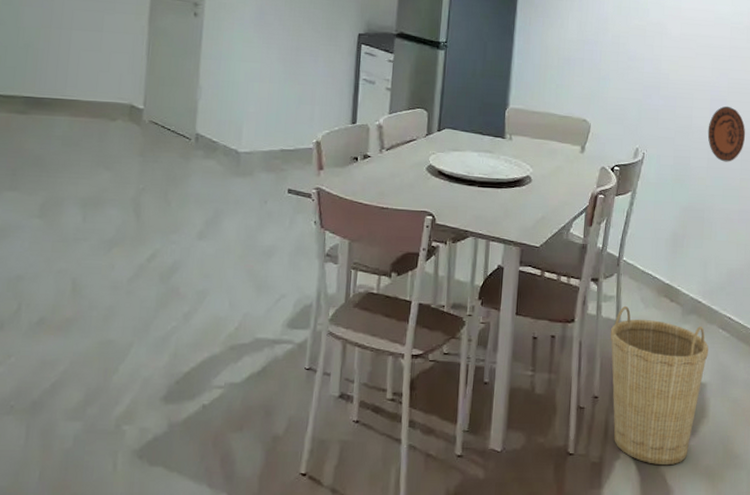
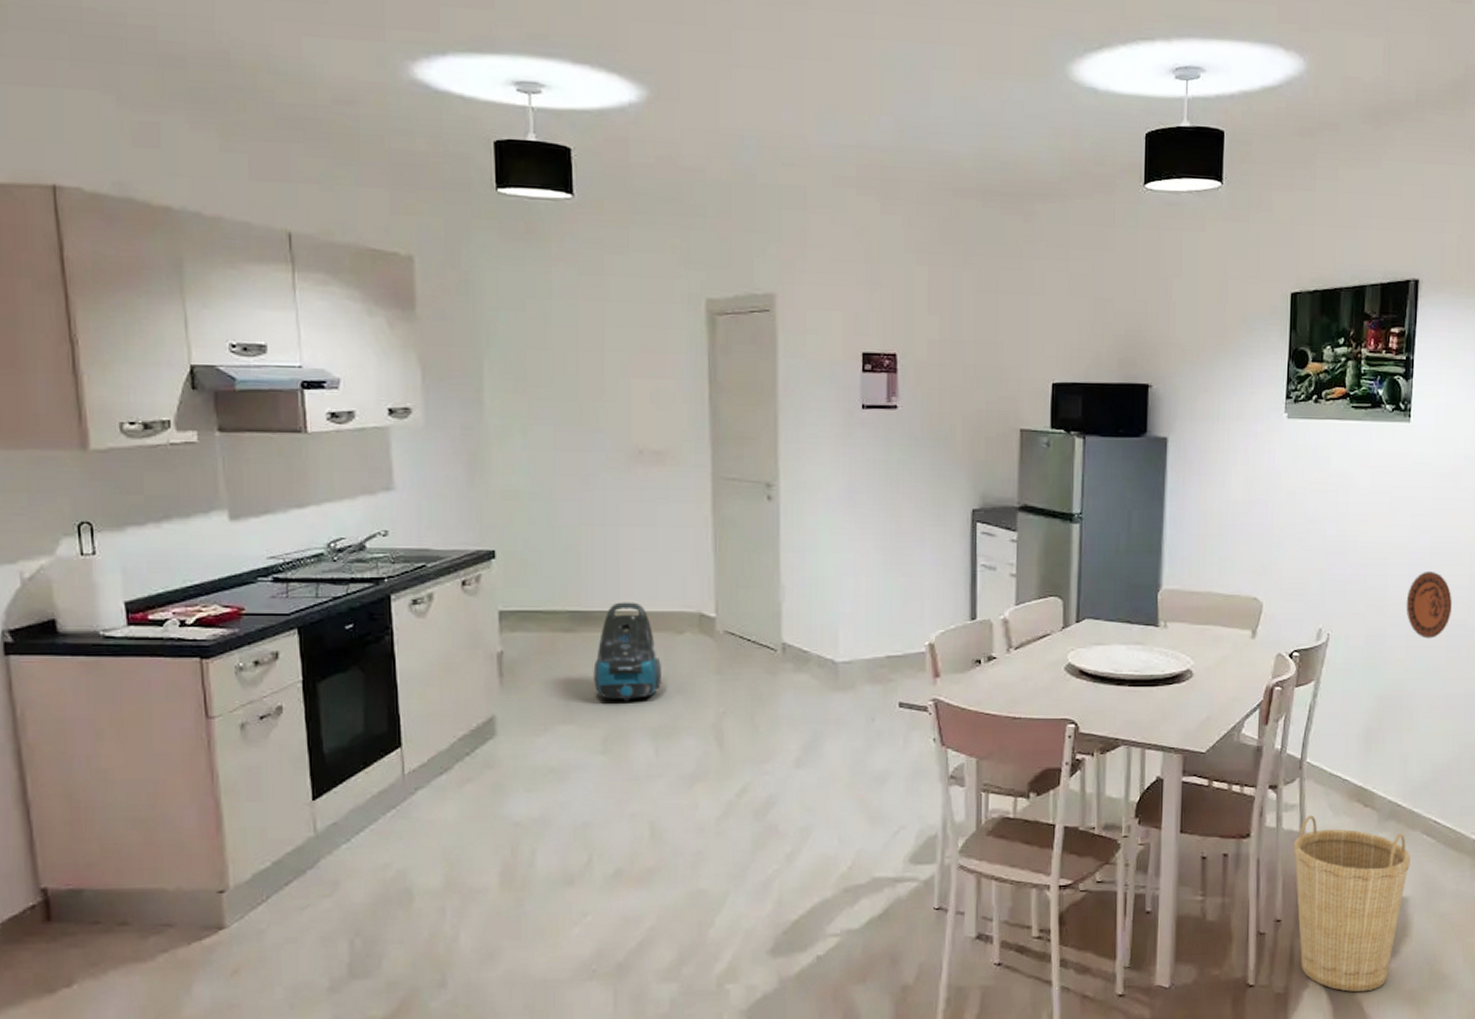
vacuum cleaner: none [38,91,95,175] -> present [593,602,661,702]

